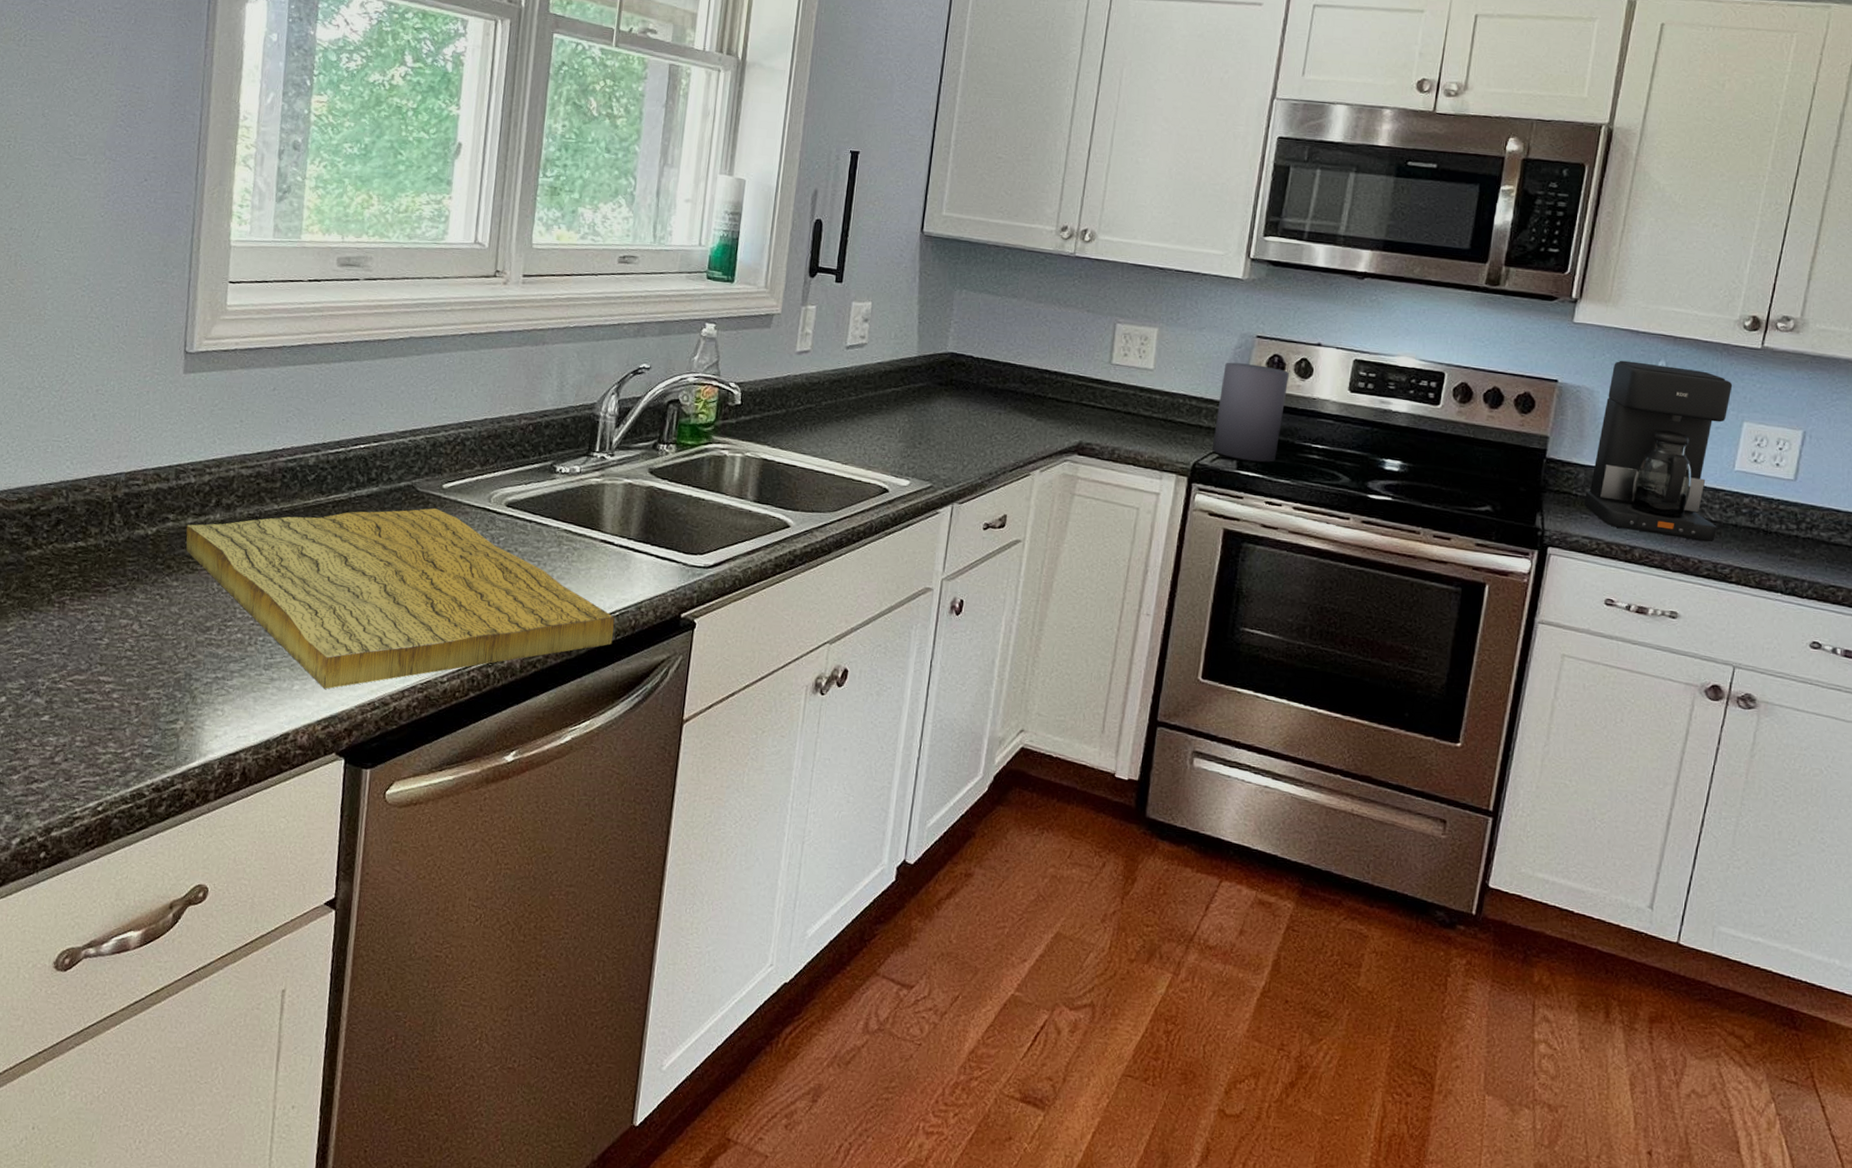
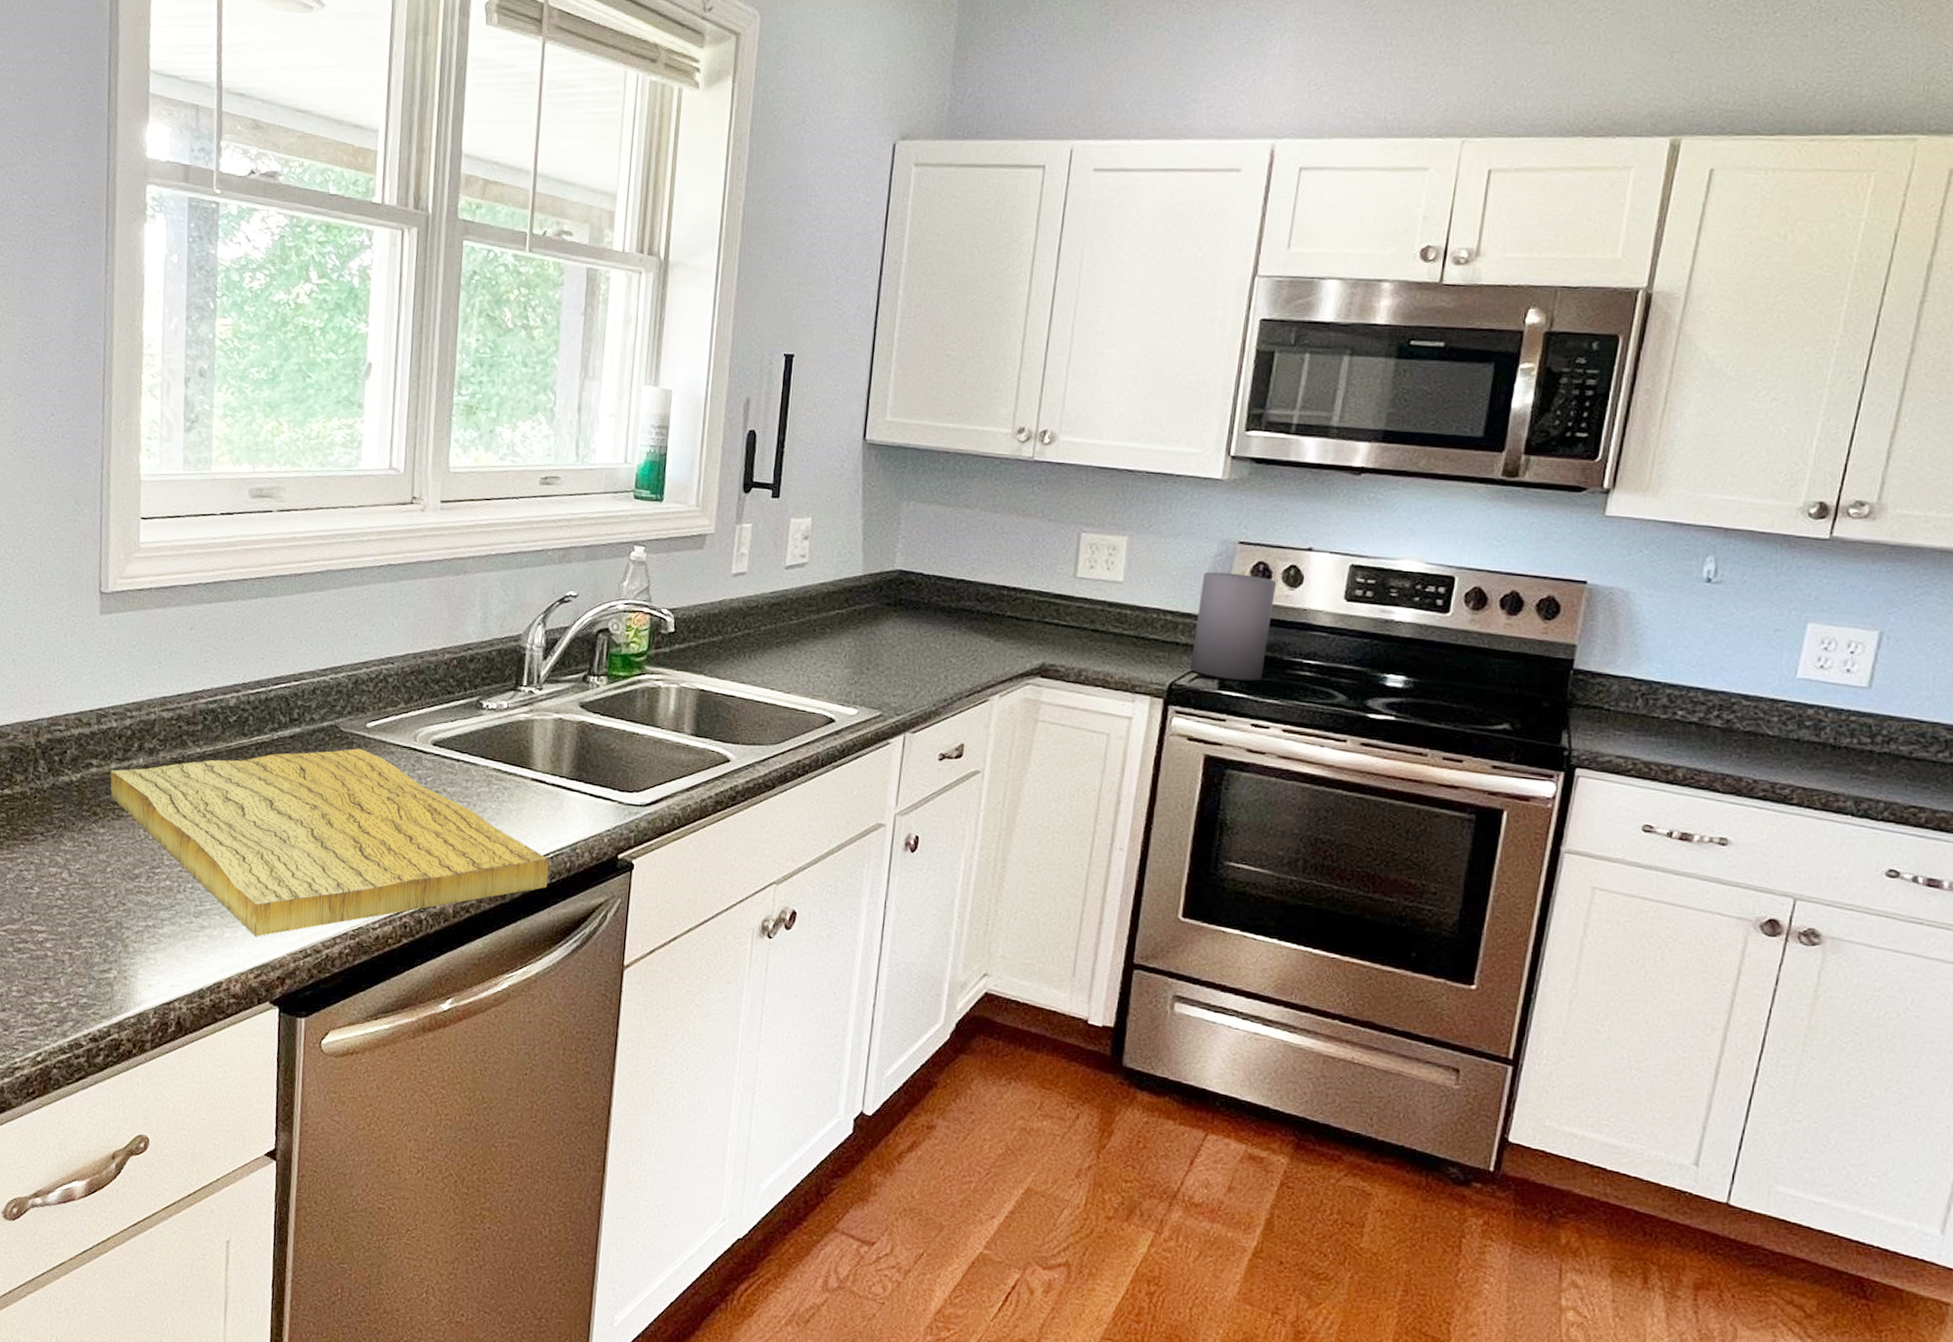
coffee maker: present [1583,360,1733,542] -> none [1617,557,1795,760]

